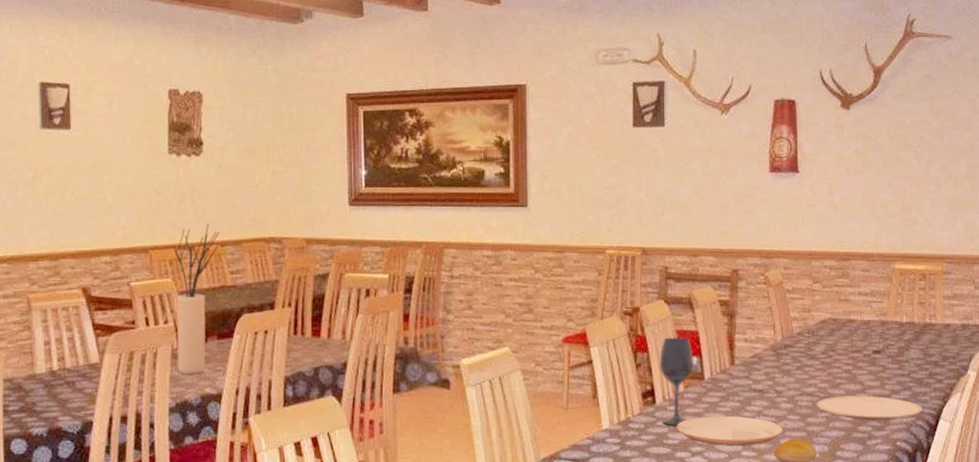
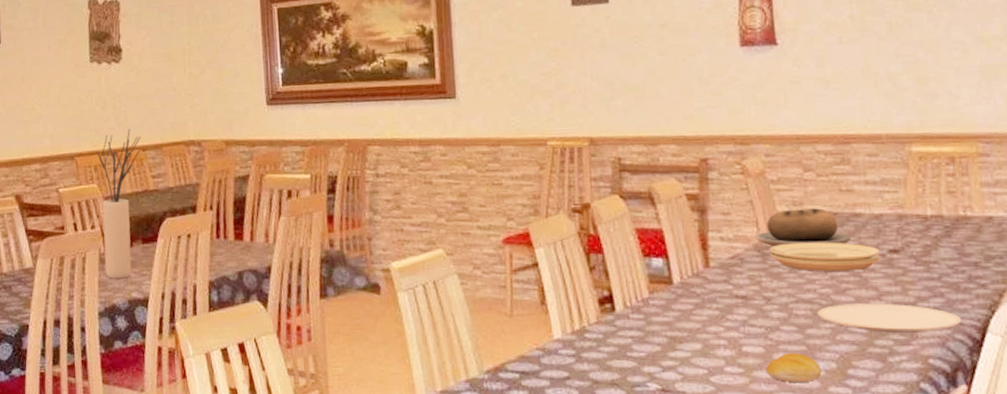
wineglass: present [660,337,693,425] -> none [617,236,659,336]
plate: present [676,415,783,446] -> none [641,325,776,360]
bread: none [772,315,846,348] -> present [755,208,852,247]
plate: none [782,343,867,369] -> present [769,242,881,272]

